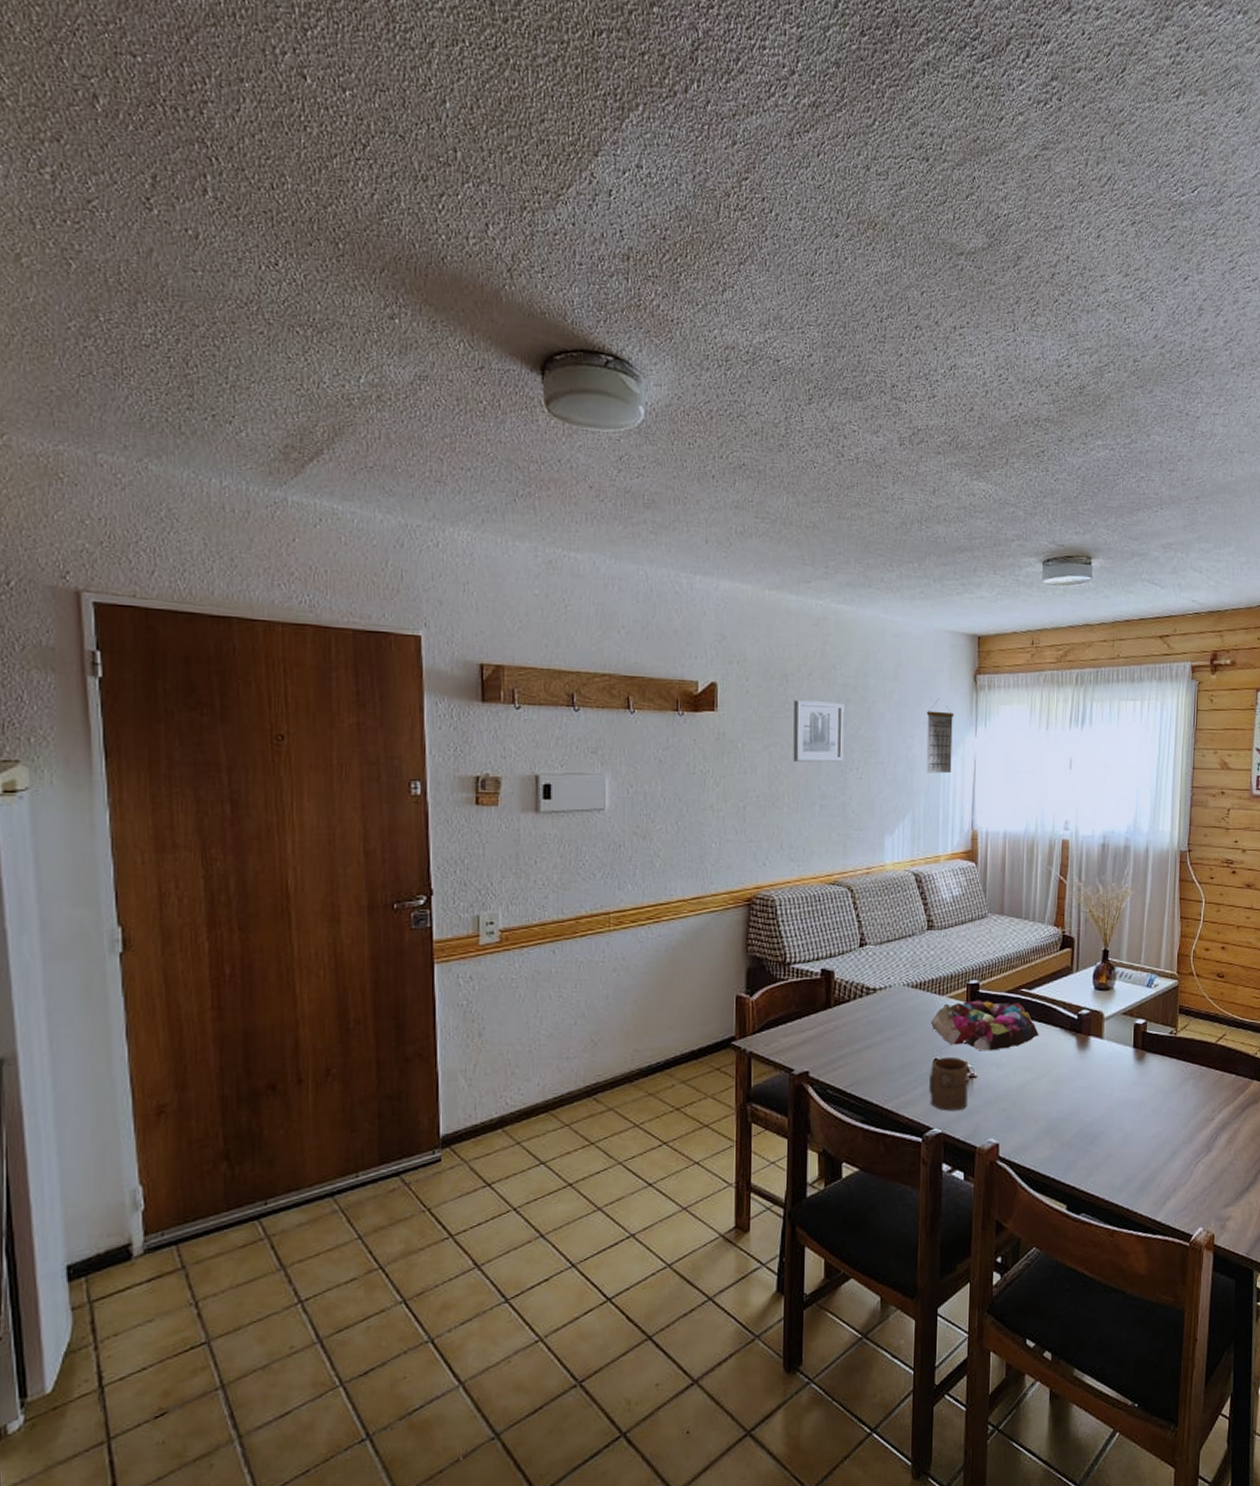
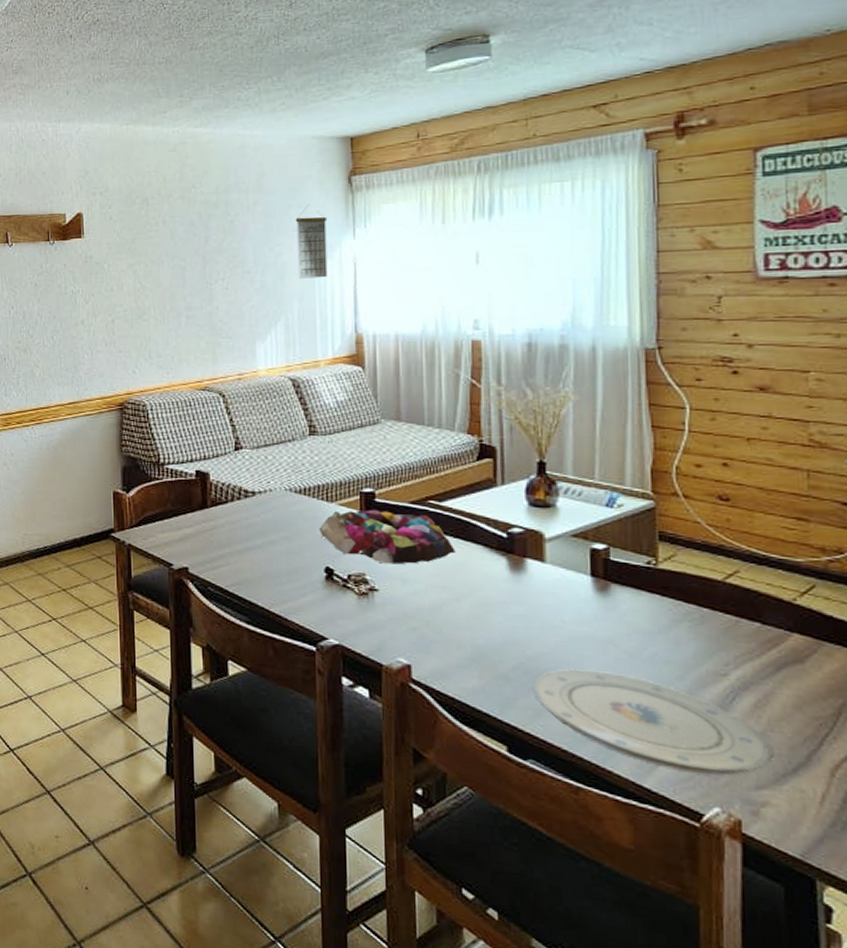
wall art: present [793,700,844,763] -> none [156,219,208,277]
cup: present [929,1056,968,1111] -> none [321,566,368,624]
plate: none [1089,1128,1235,1203] -> present [534,668,772,775]

